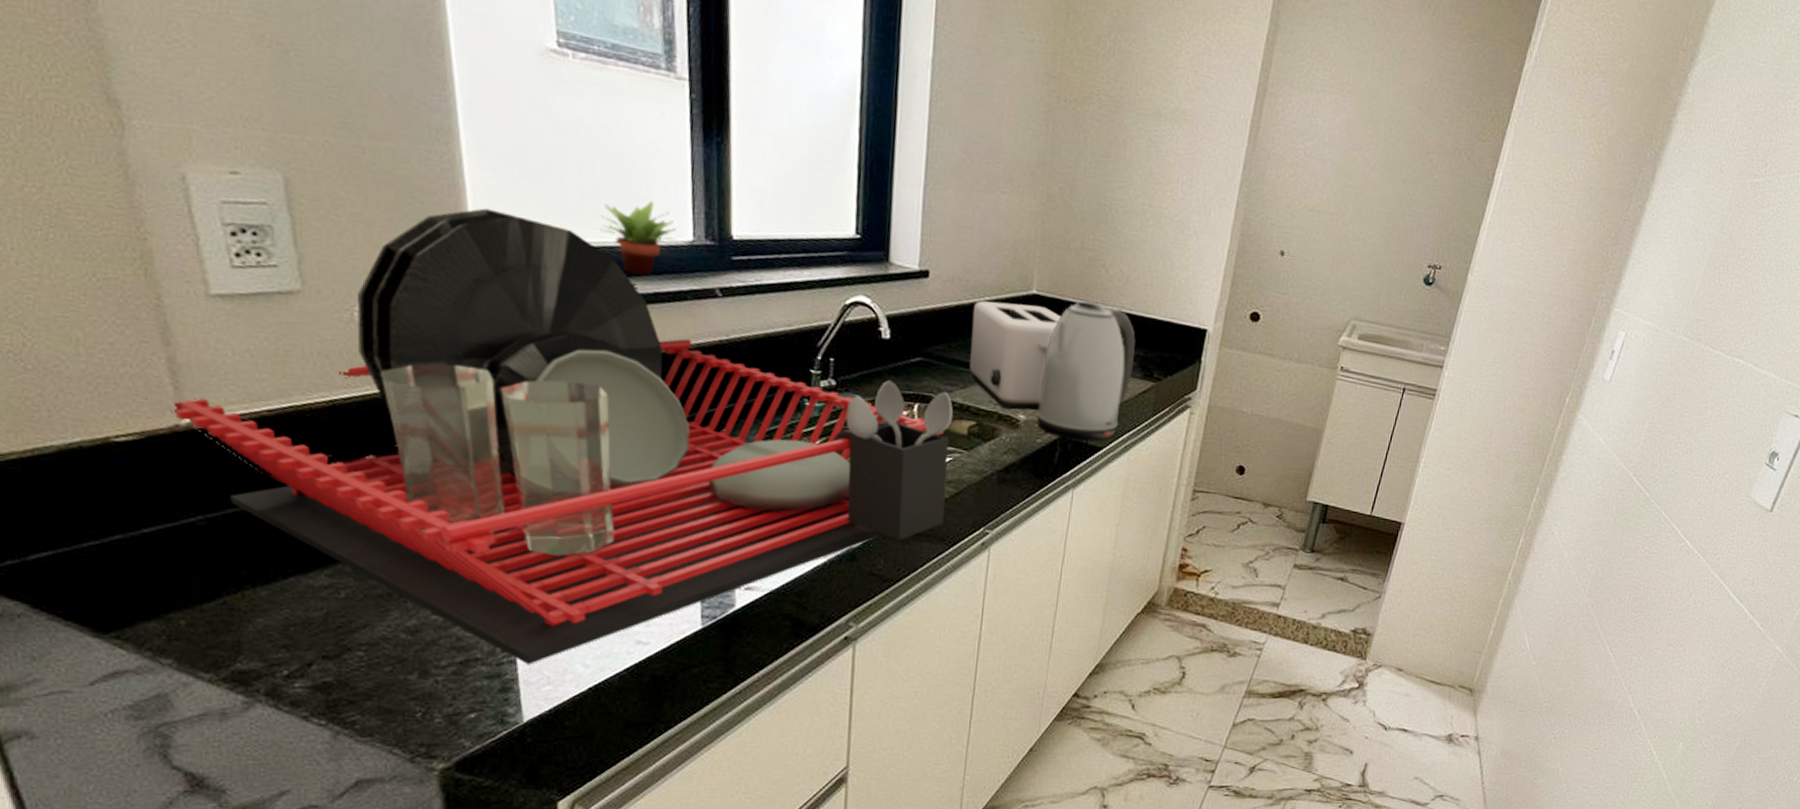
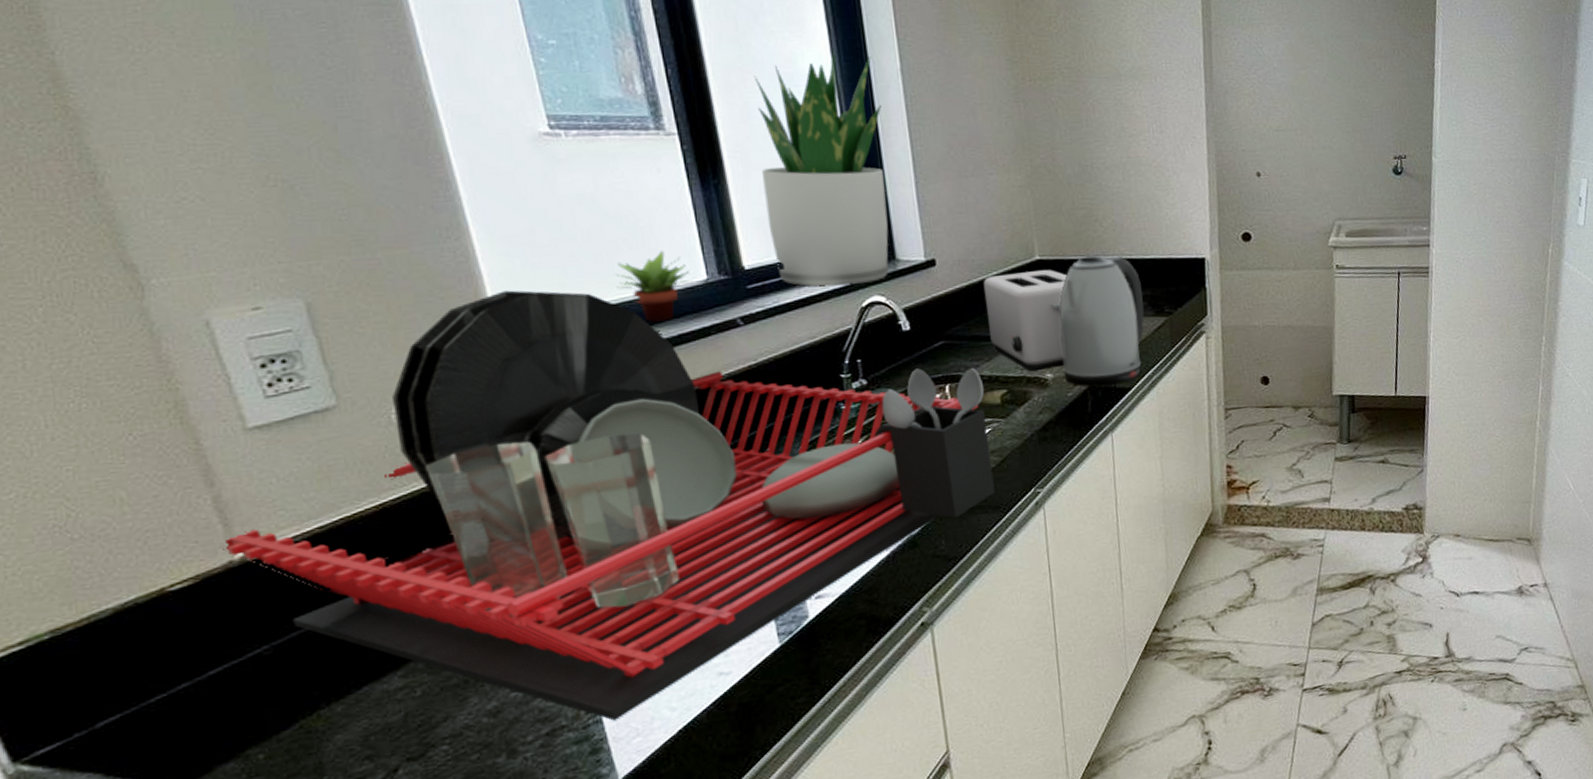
planter: none [765,24,905,281] -> present [753,51,889,287]

